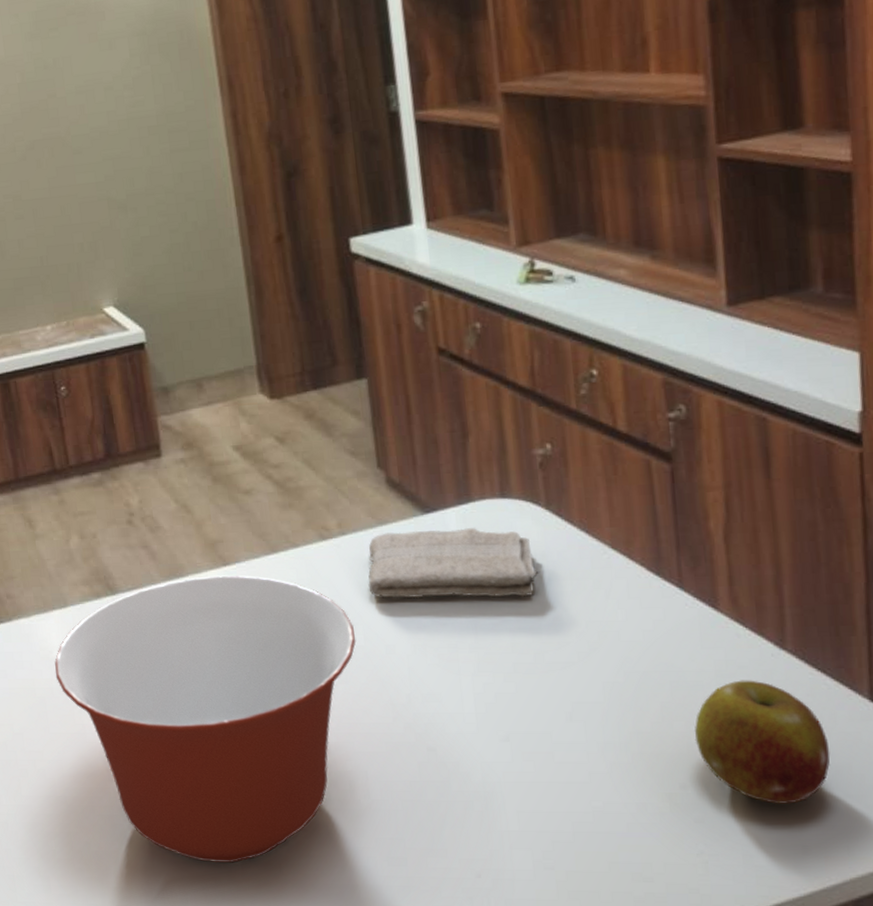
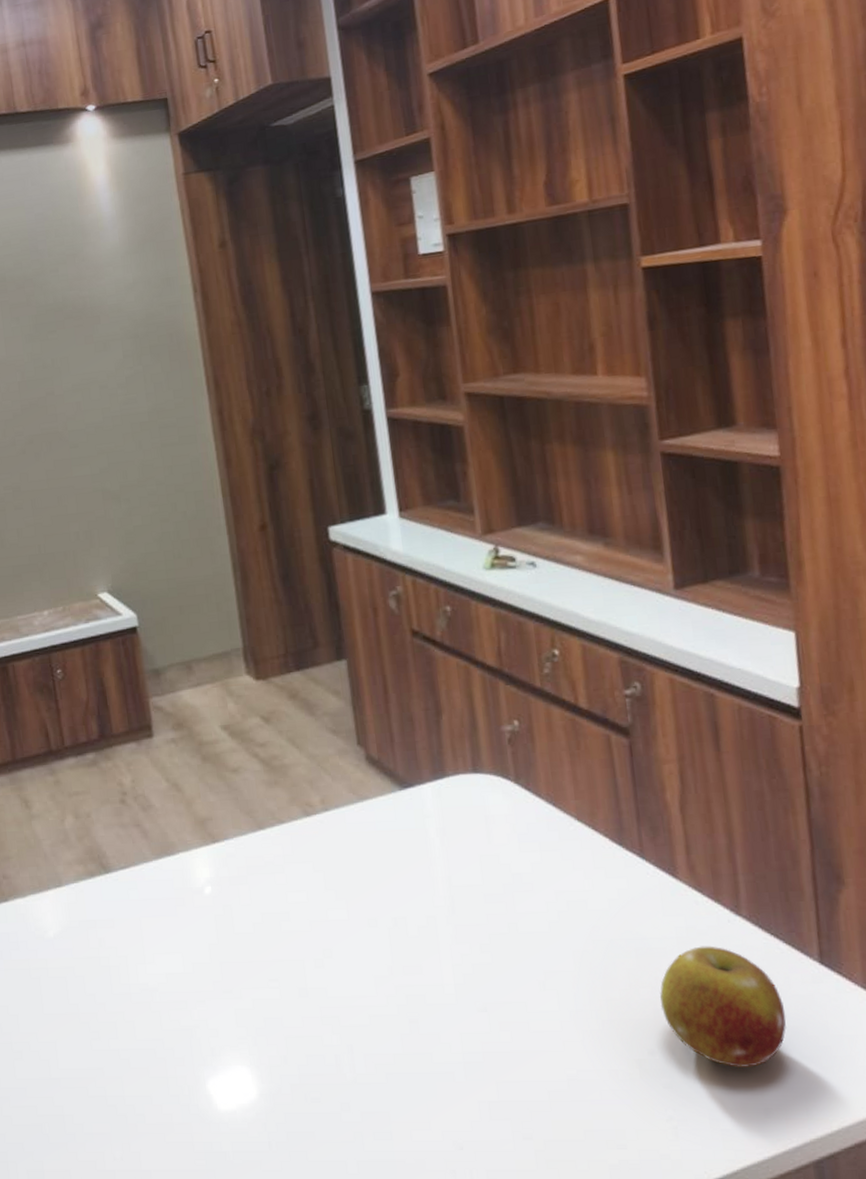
mixing bowl: present [55,574,356,863] -> none [49,851,340,1143]
washcloth: present [368,527,538,599] -> none [350,801,510,872]

